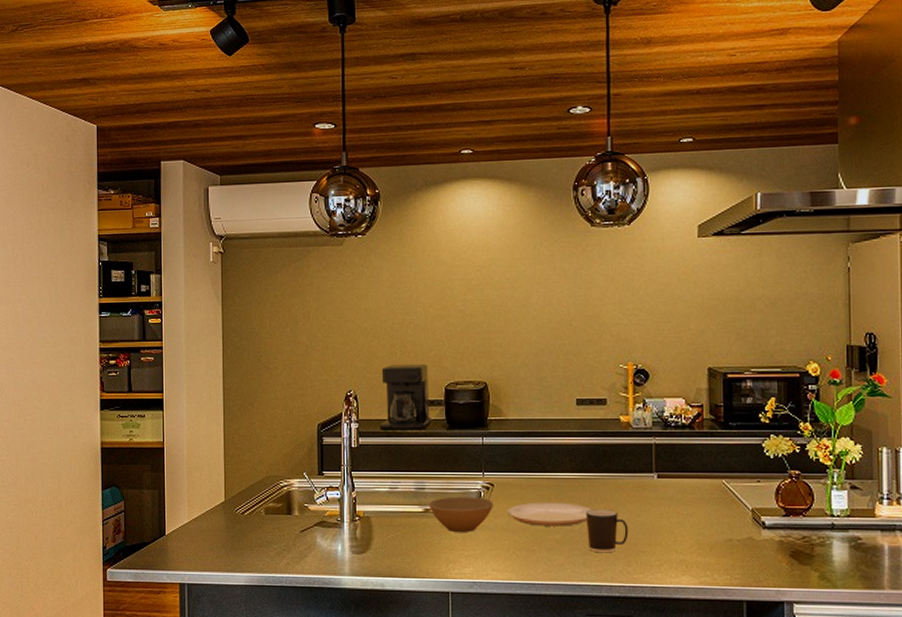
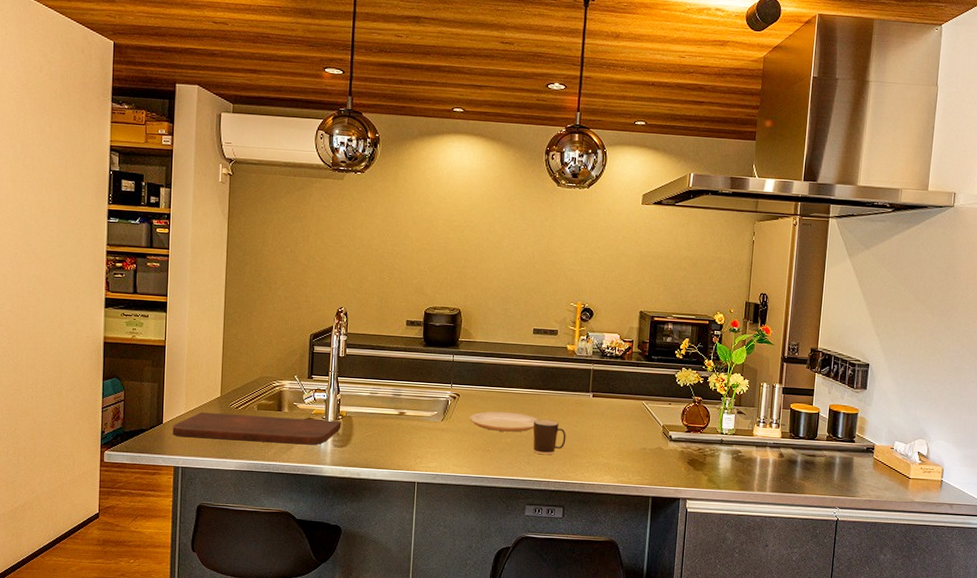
cutting board: none [176,520,359,553] -> present [172,412,342,445]
coffee maker: present [379,363,431,430] -> none [365,288,411,346]
bowl: present [429,496,494,533] -> none [403,403,459,434]

